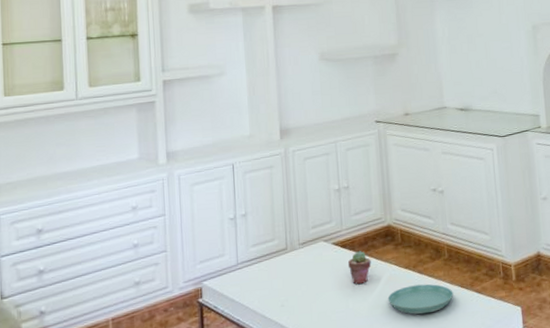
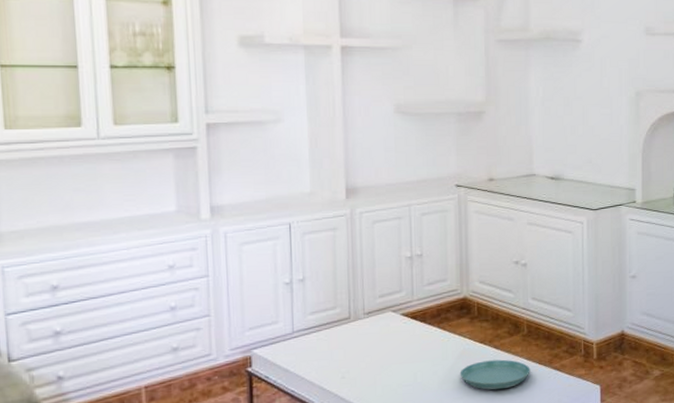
potted succulent: present [348,251,372,285] -> none [418,323,444,358]

